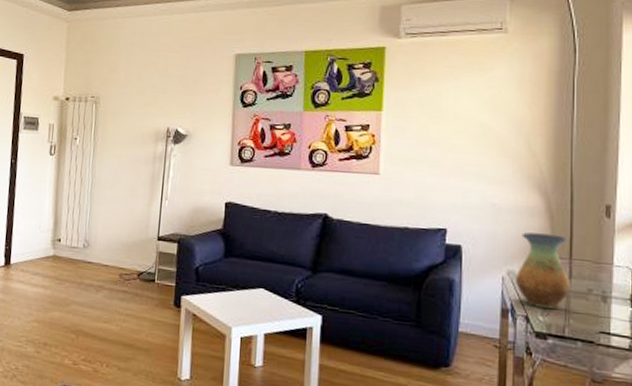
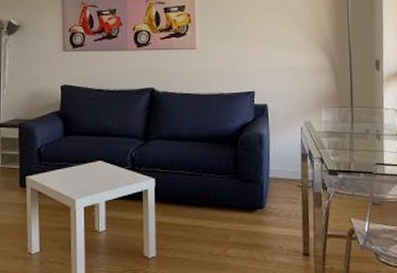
vase: present [516,232,572,309] -> none [311,88,354,149]

